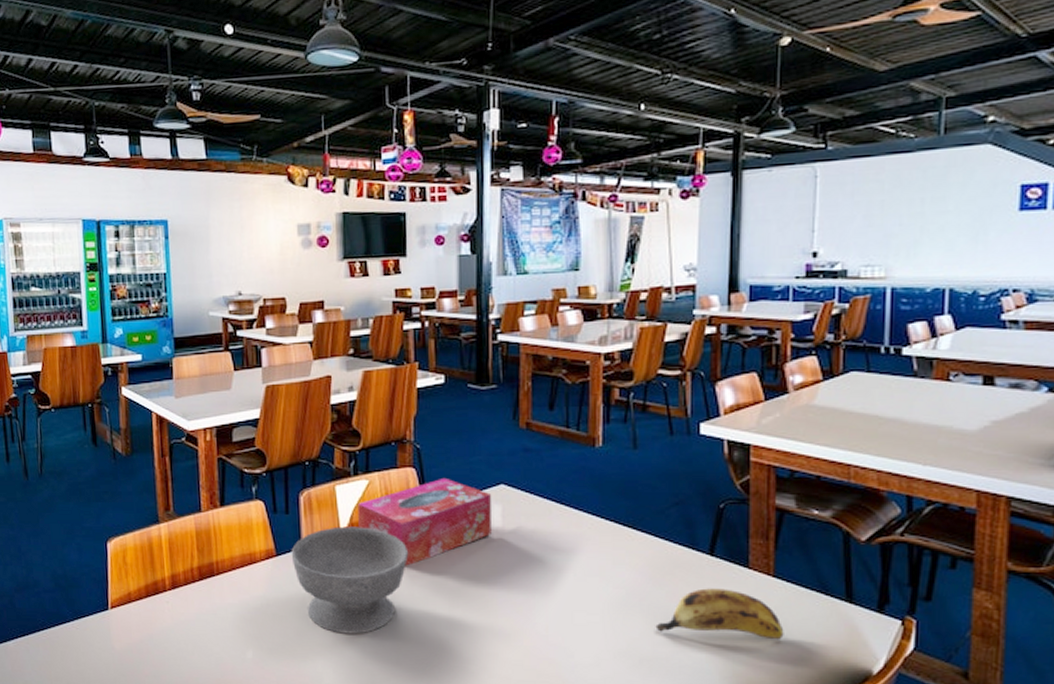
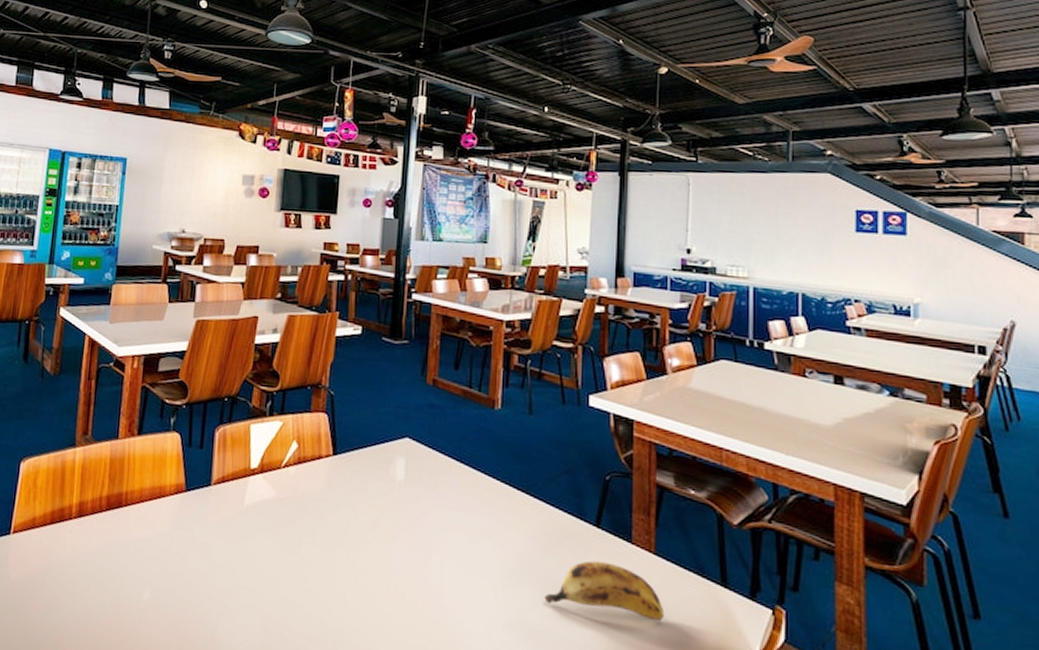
bowl: present [291,526,409,634] -> none [200,466,314,582]
tissue box: present [358,477,492,566] -> none [268,426,397,513]

